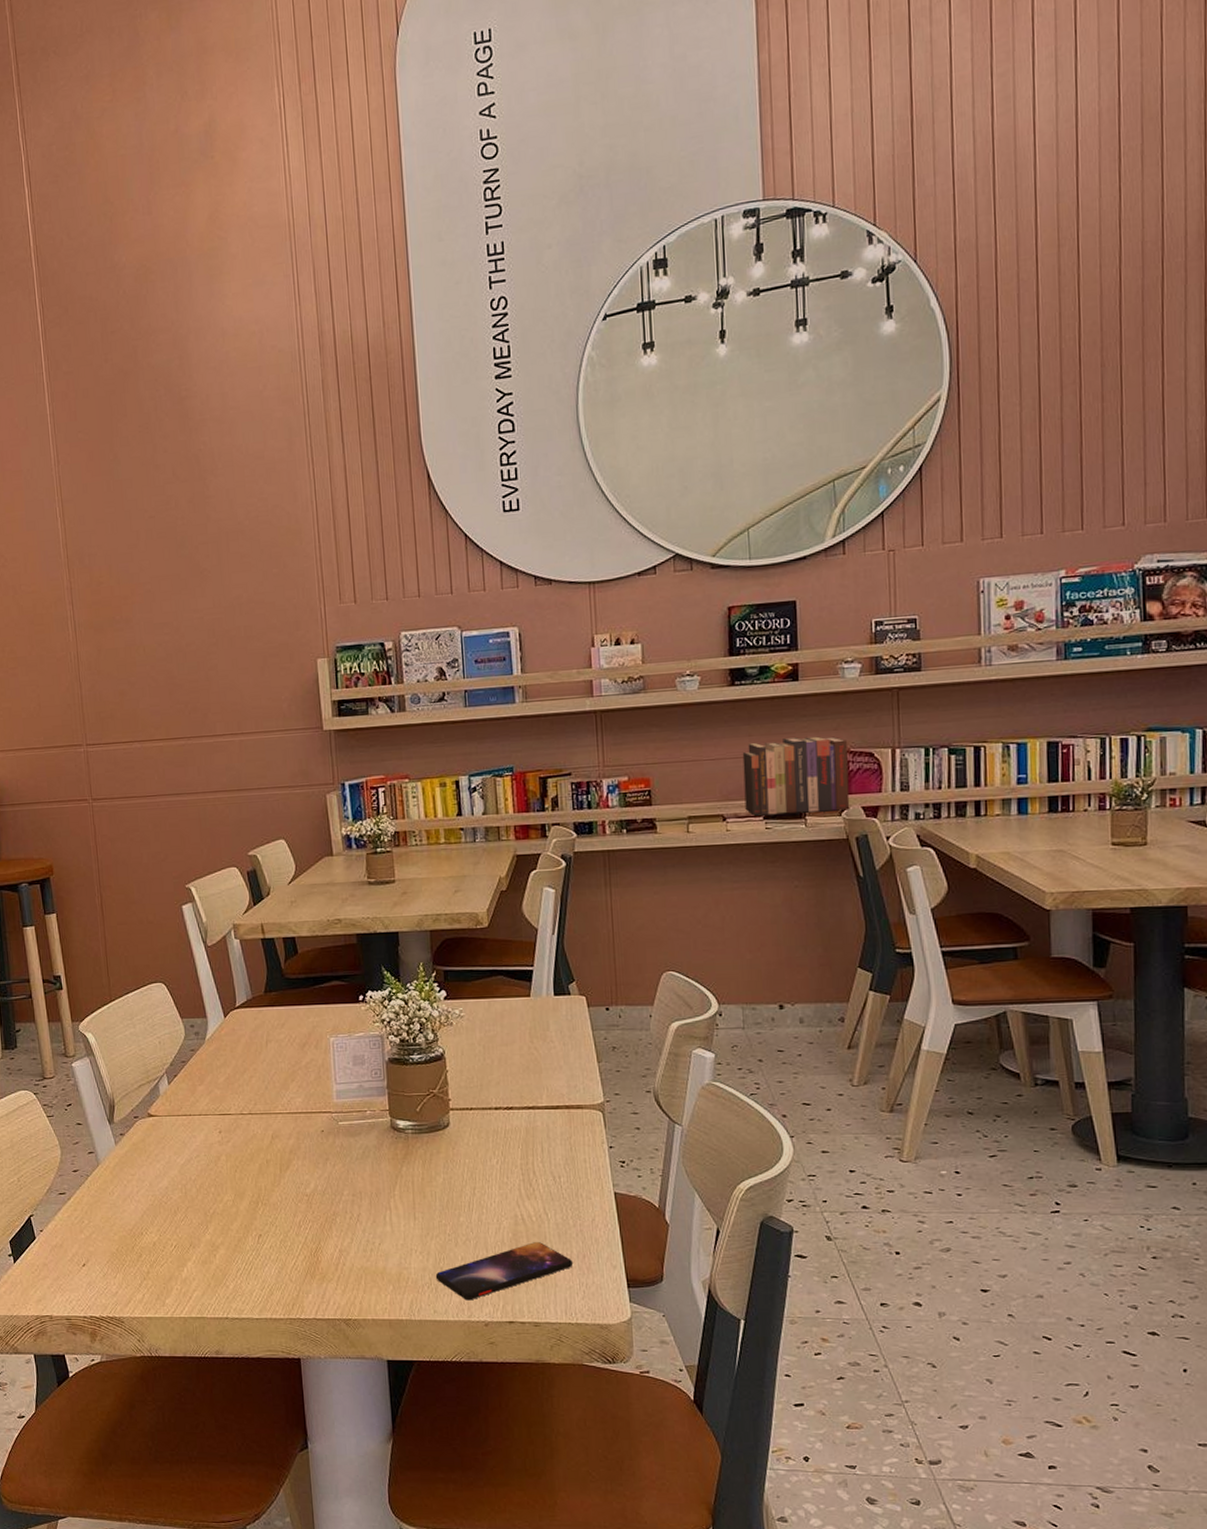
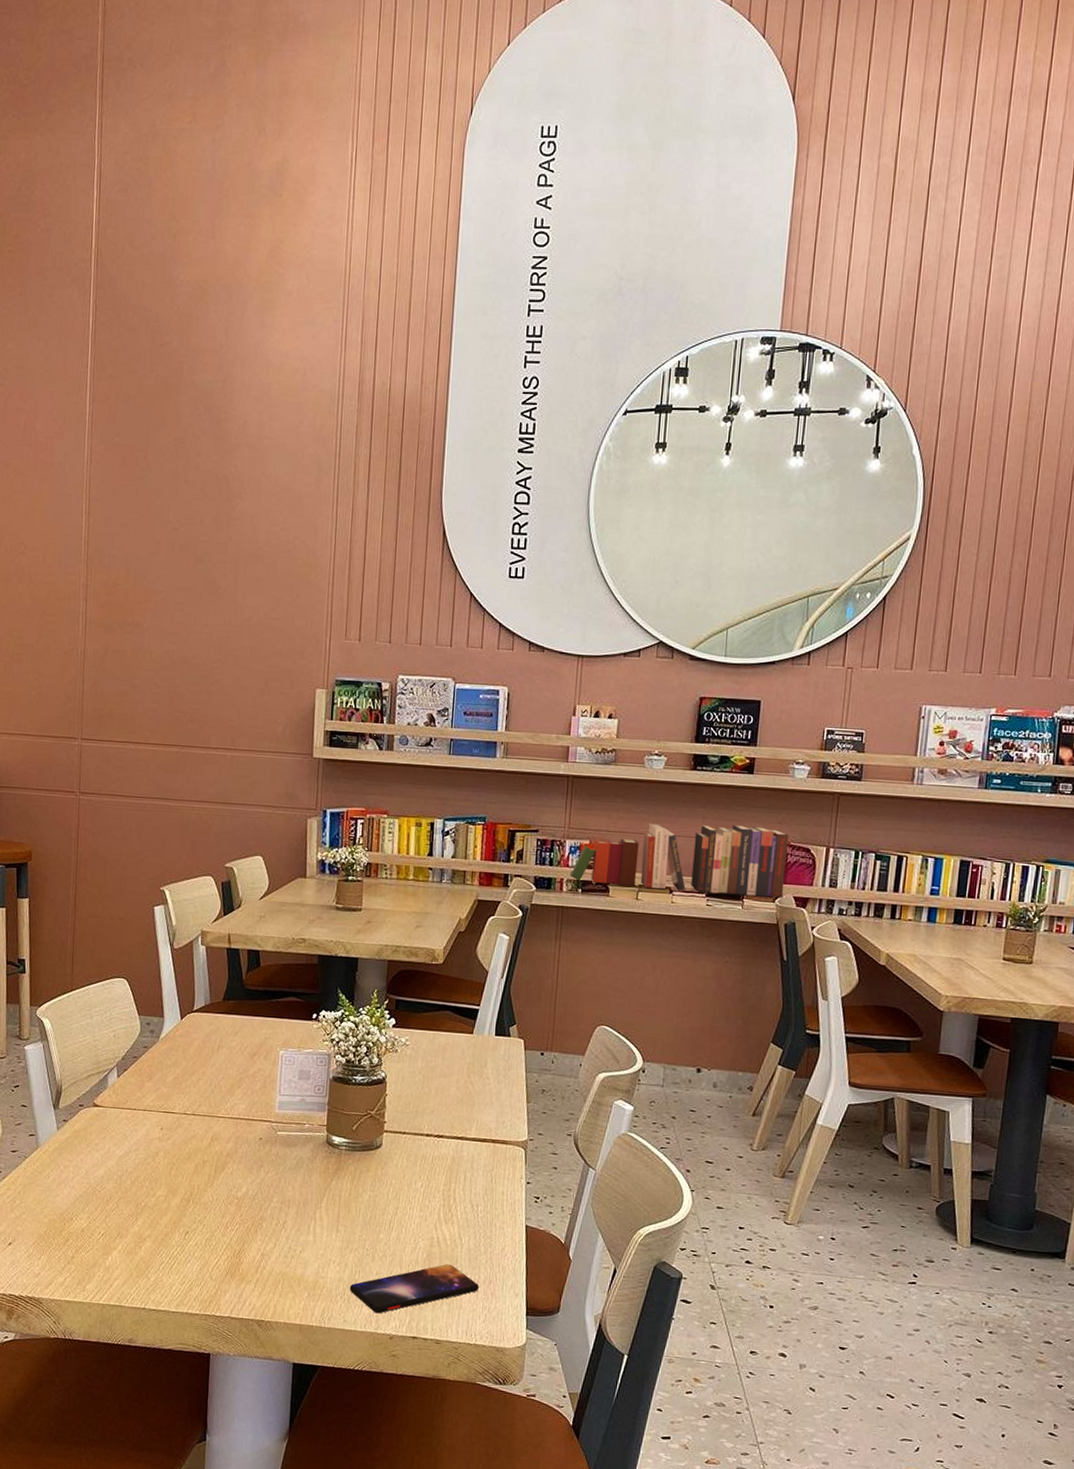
books: none [611,768,685,821] -> present [569,838,639,887]
books: none [686,749,740,820] -> present [640,823,686,890]

